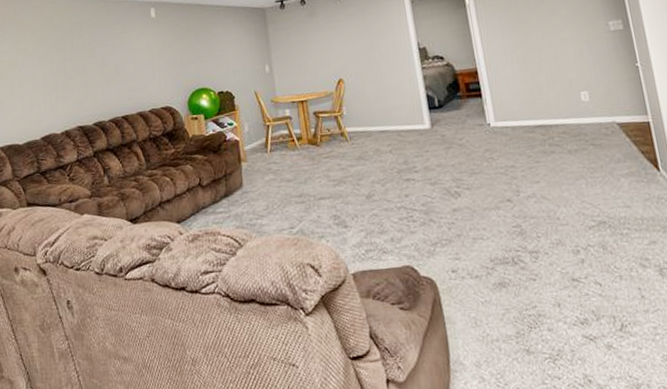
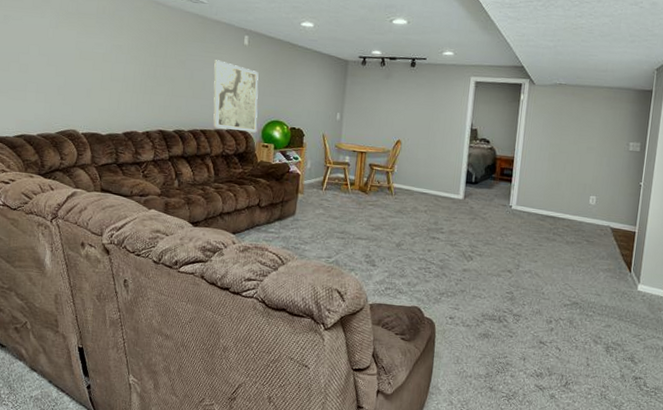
wall art: none [124,39,183,111] -> present [213,60,259,133]

